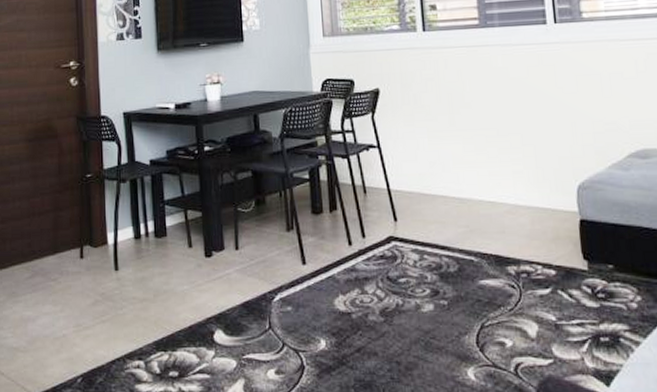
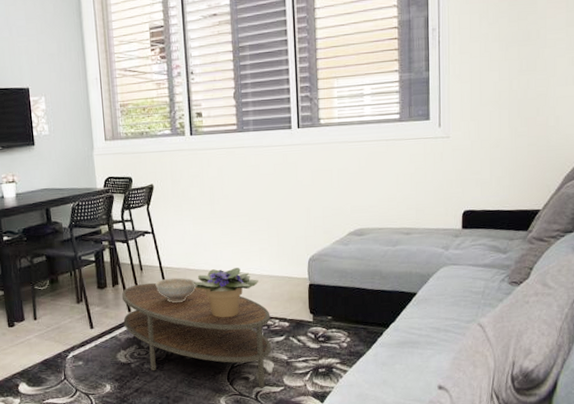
coffee table: none [340,209,535,359] -> present [121,282,272,388]
decorative bowl: none [382,204,433,236] -> present [155,277,196,303]
potted flower: none [429,194,513,260] -> present [193,268,258,318]

